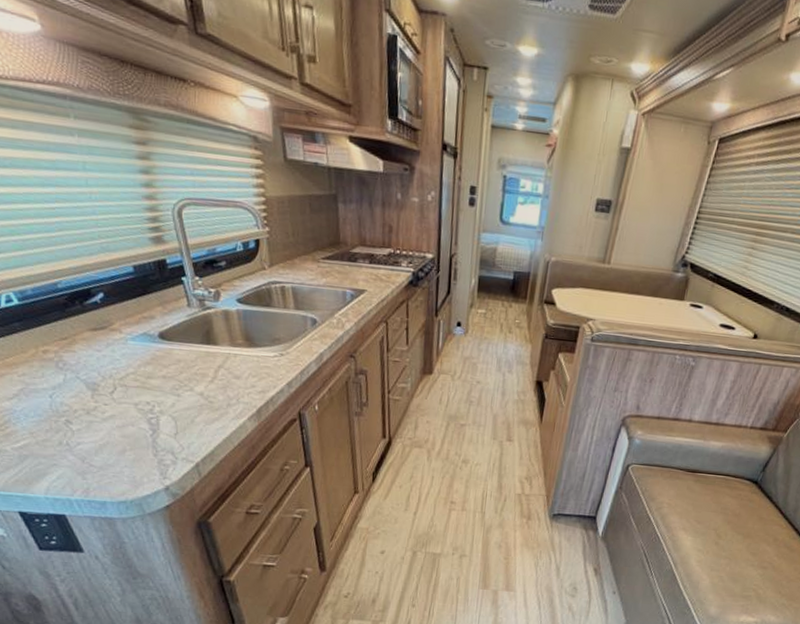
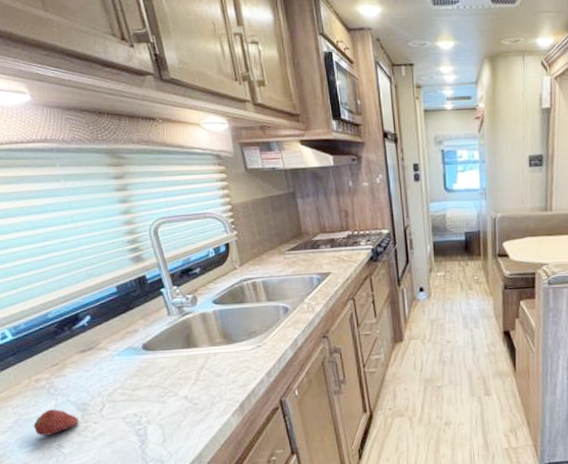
fruit: none [40,383,89,410] -> present [33,409,79,436]

